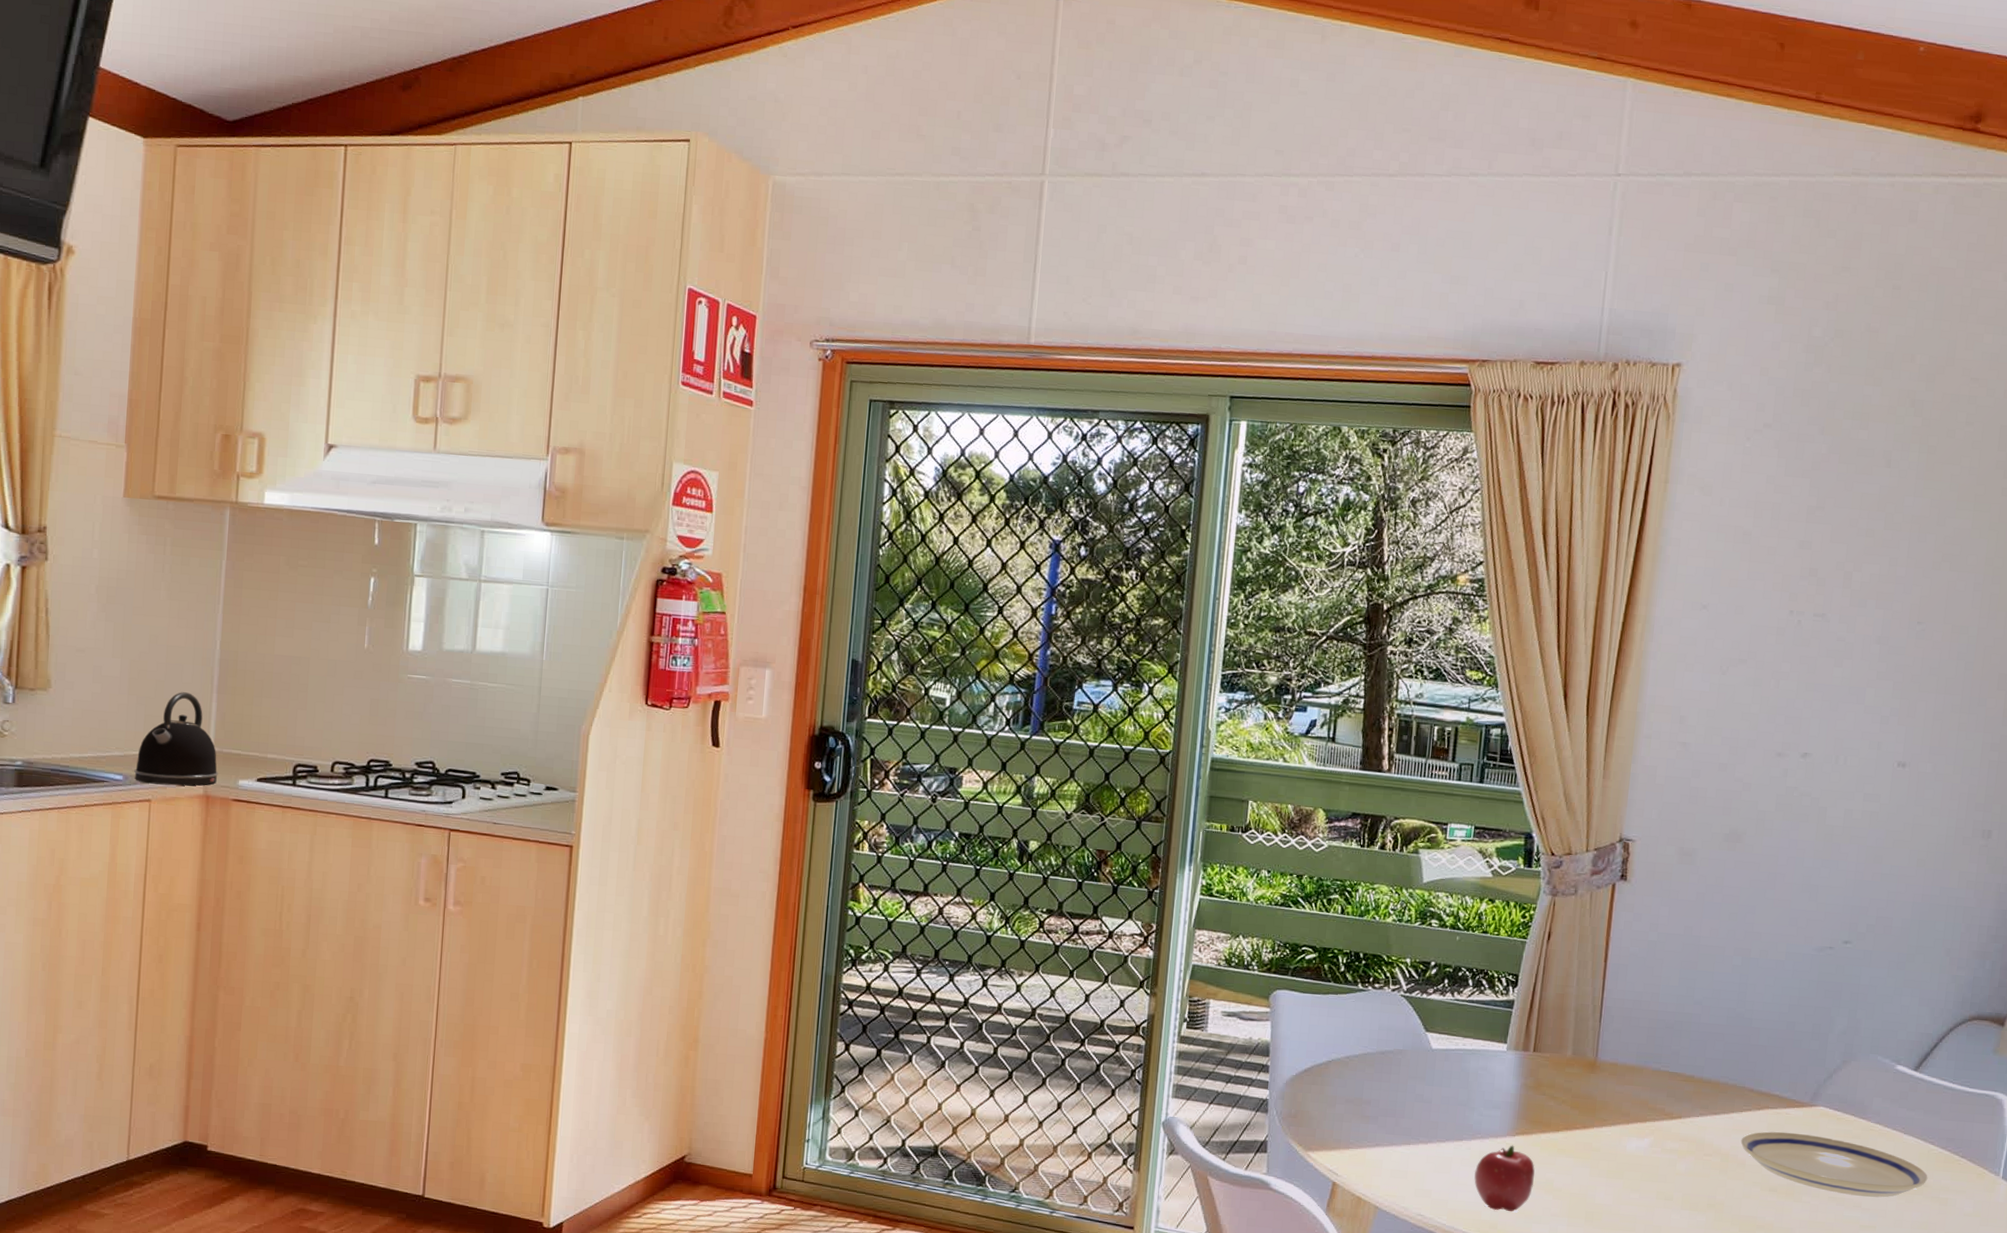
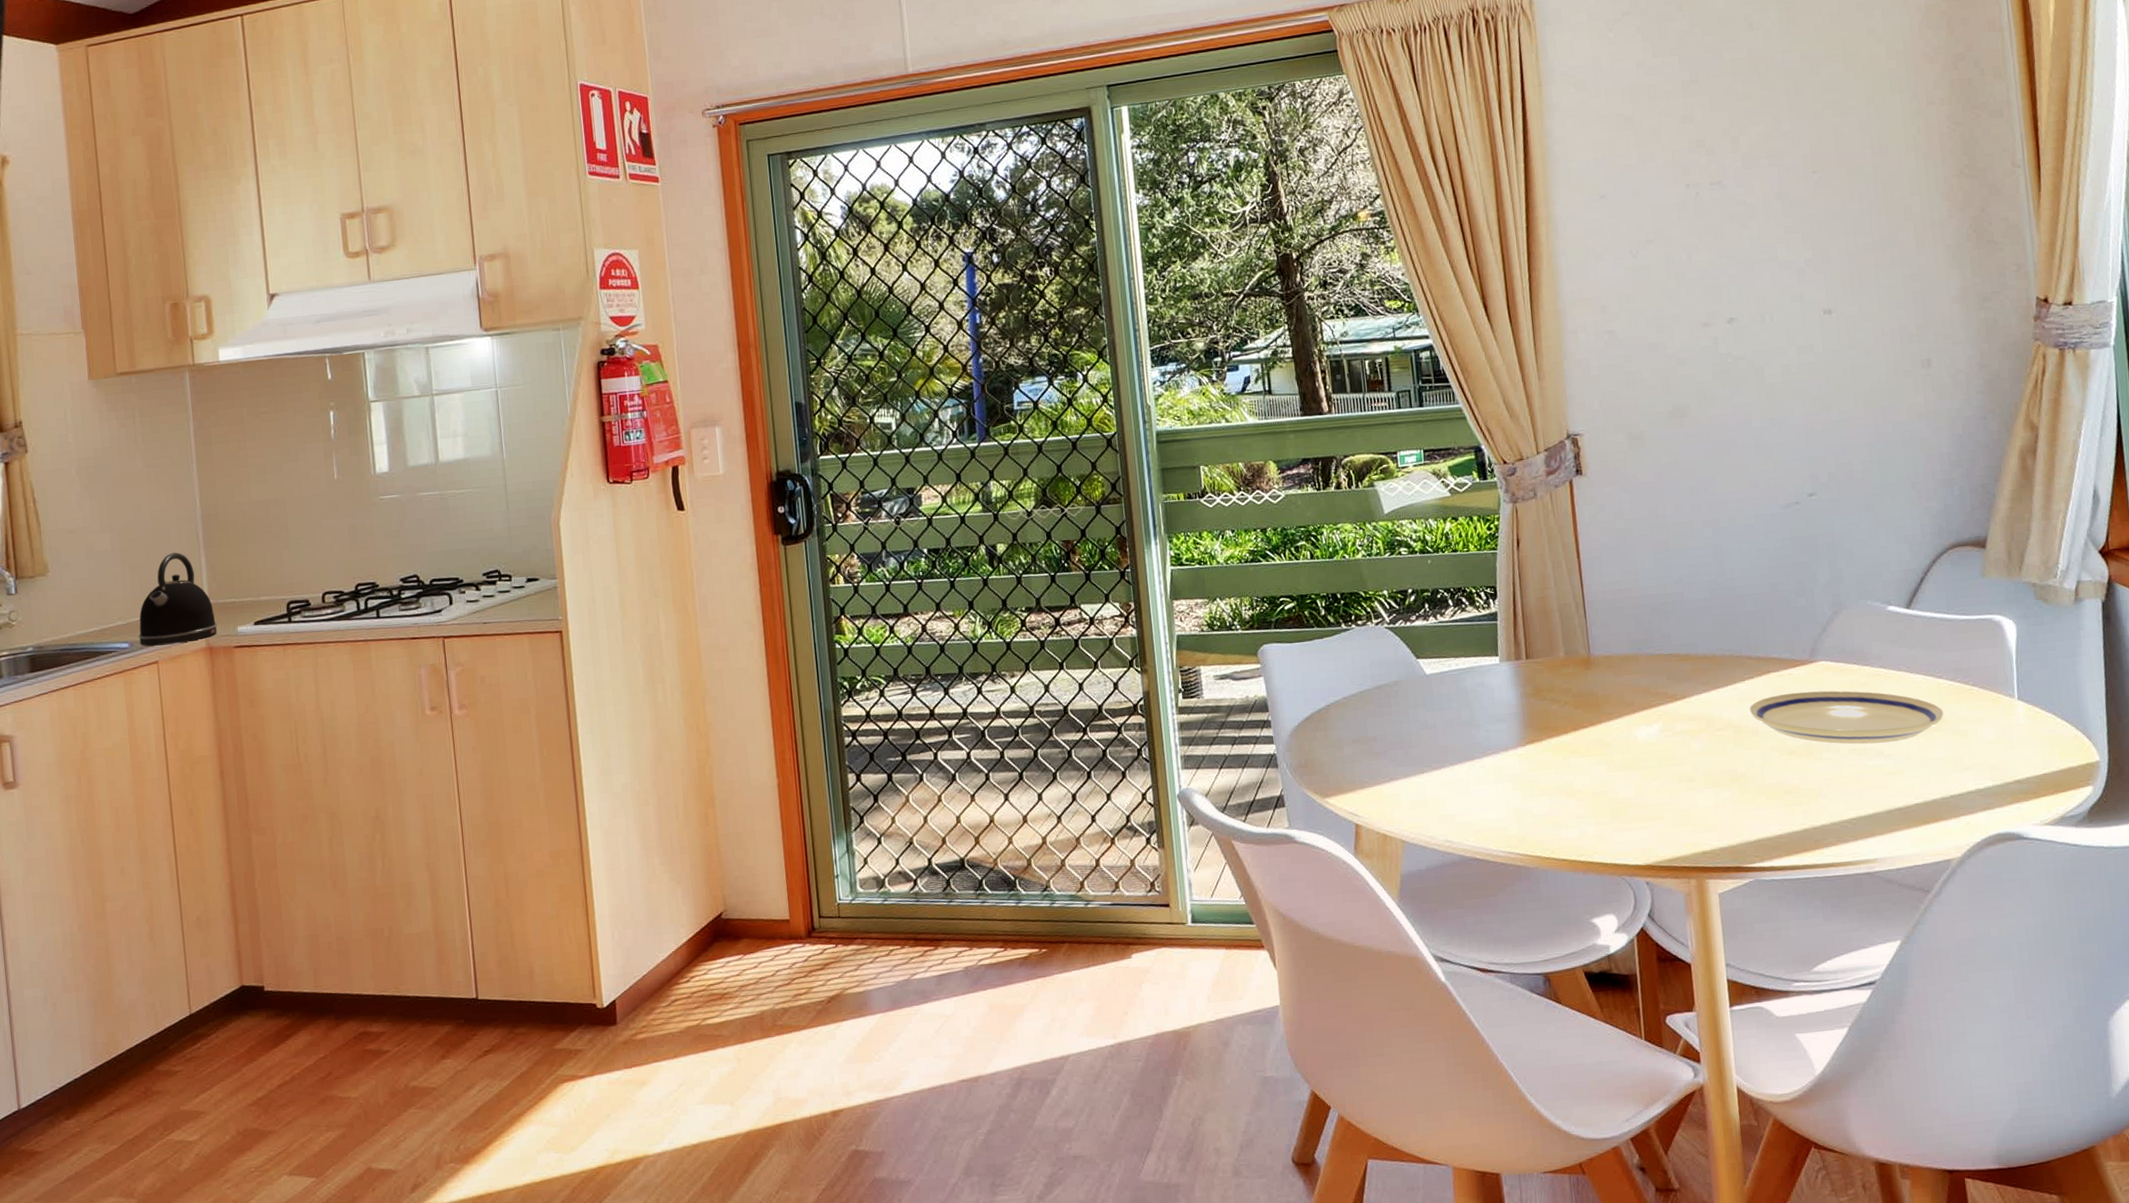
fruit: present [1474,1145,1535,1212] -> none [1493,755,1554,823]

